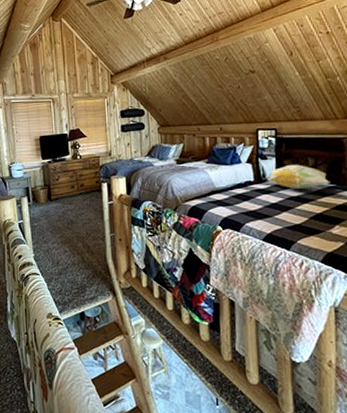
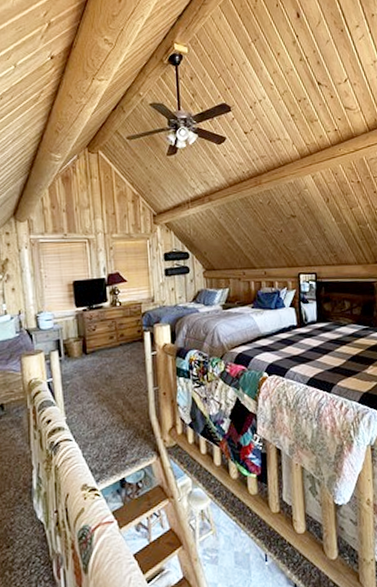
decorative pillow: present [267,164,330,190] -> none [309,307,364,333]

